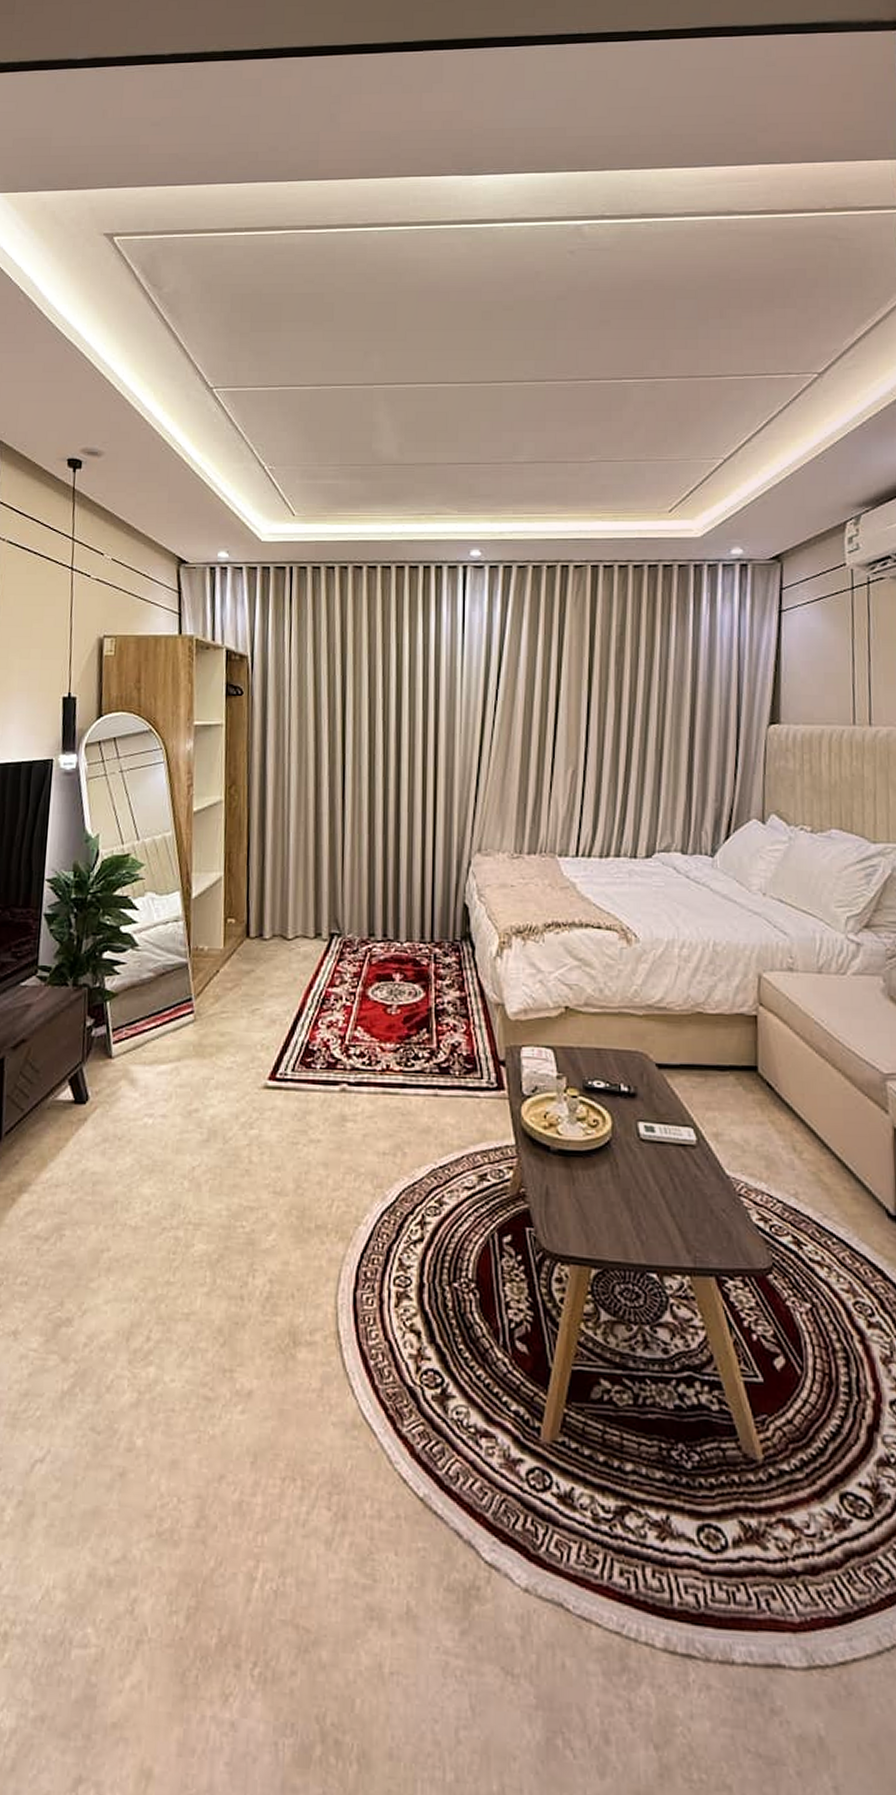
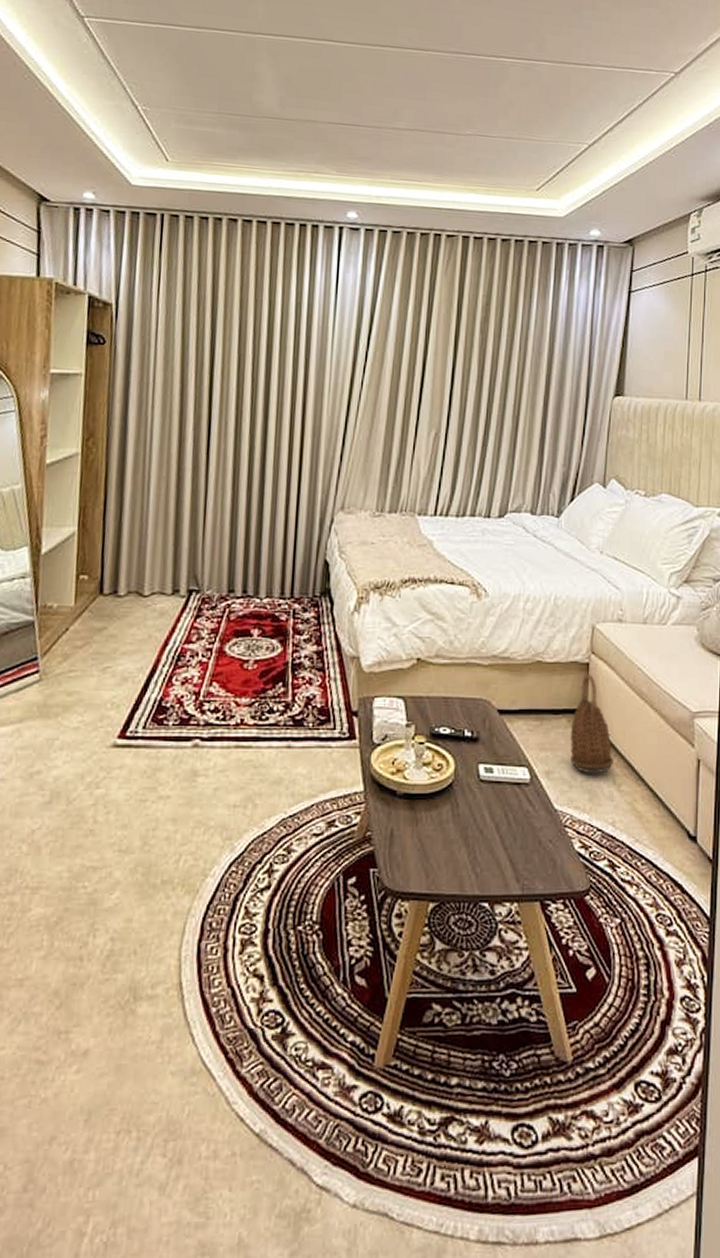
basket: none [739,1028,792,1139] -> present [570,674,613,774]

